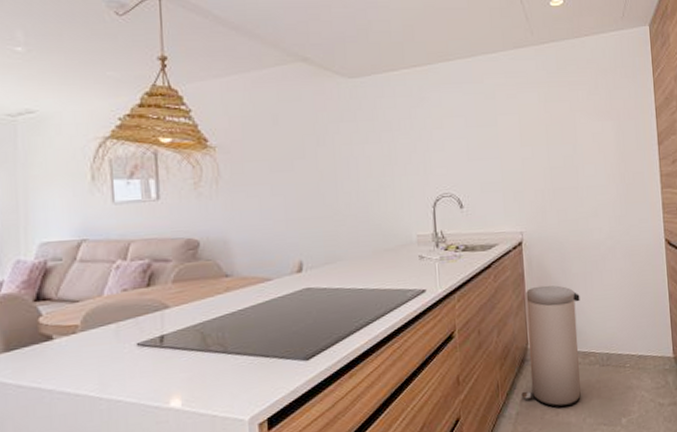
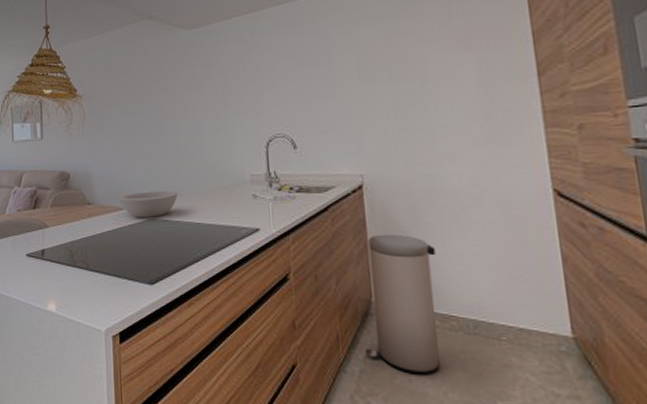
bowl: none [266,255,338,288] -> present [119,190,178,218]

